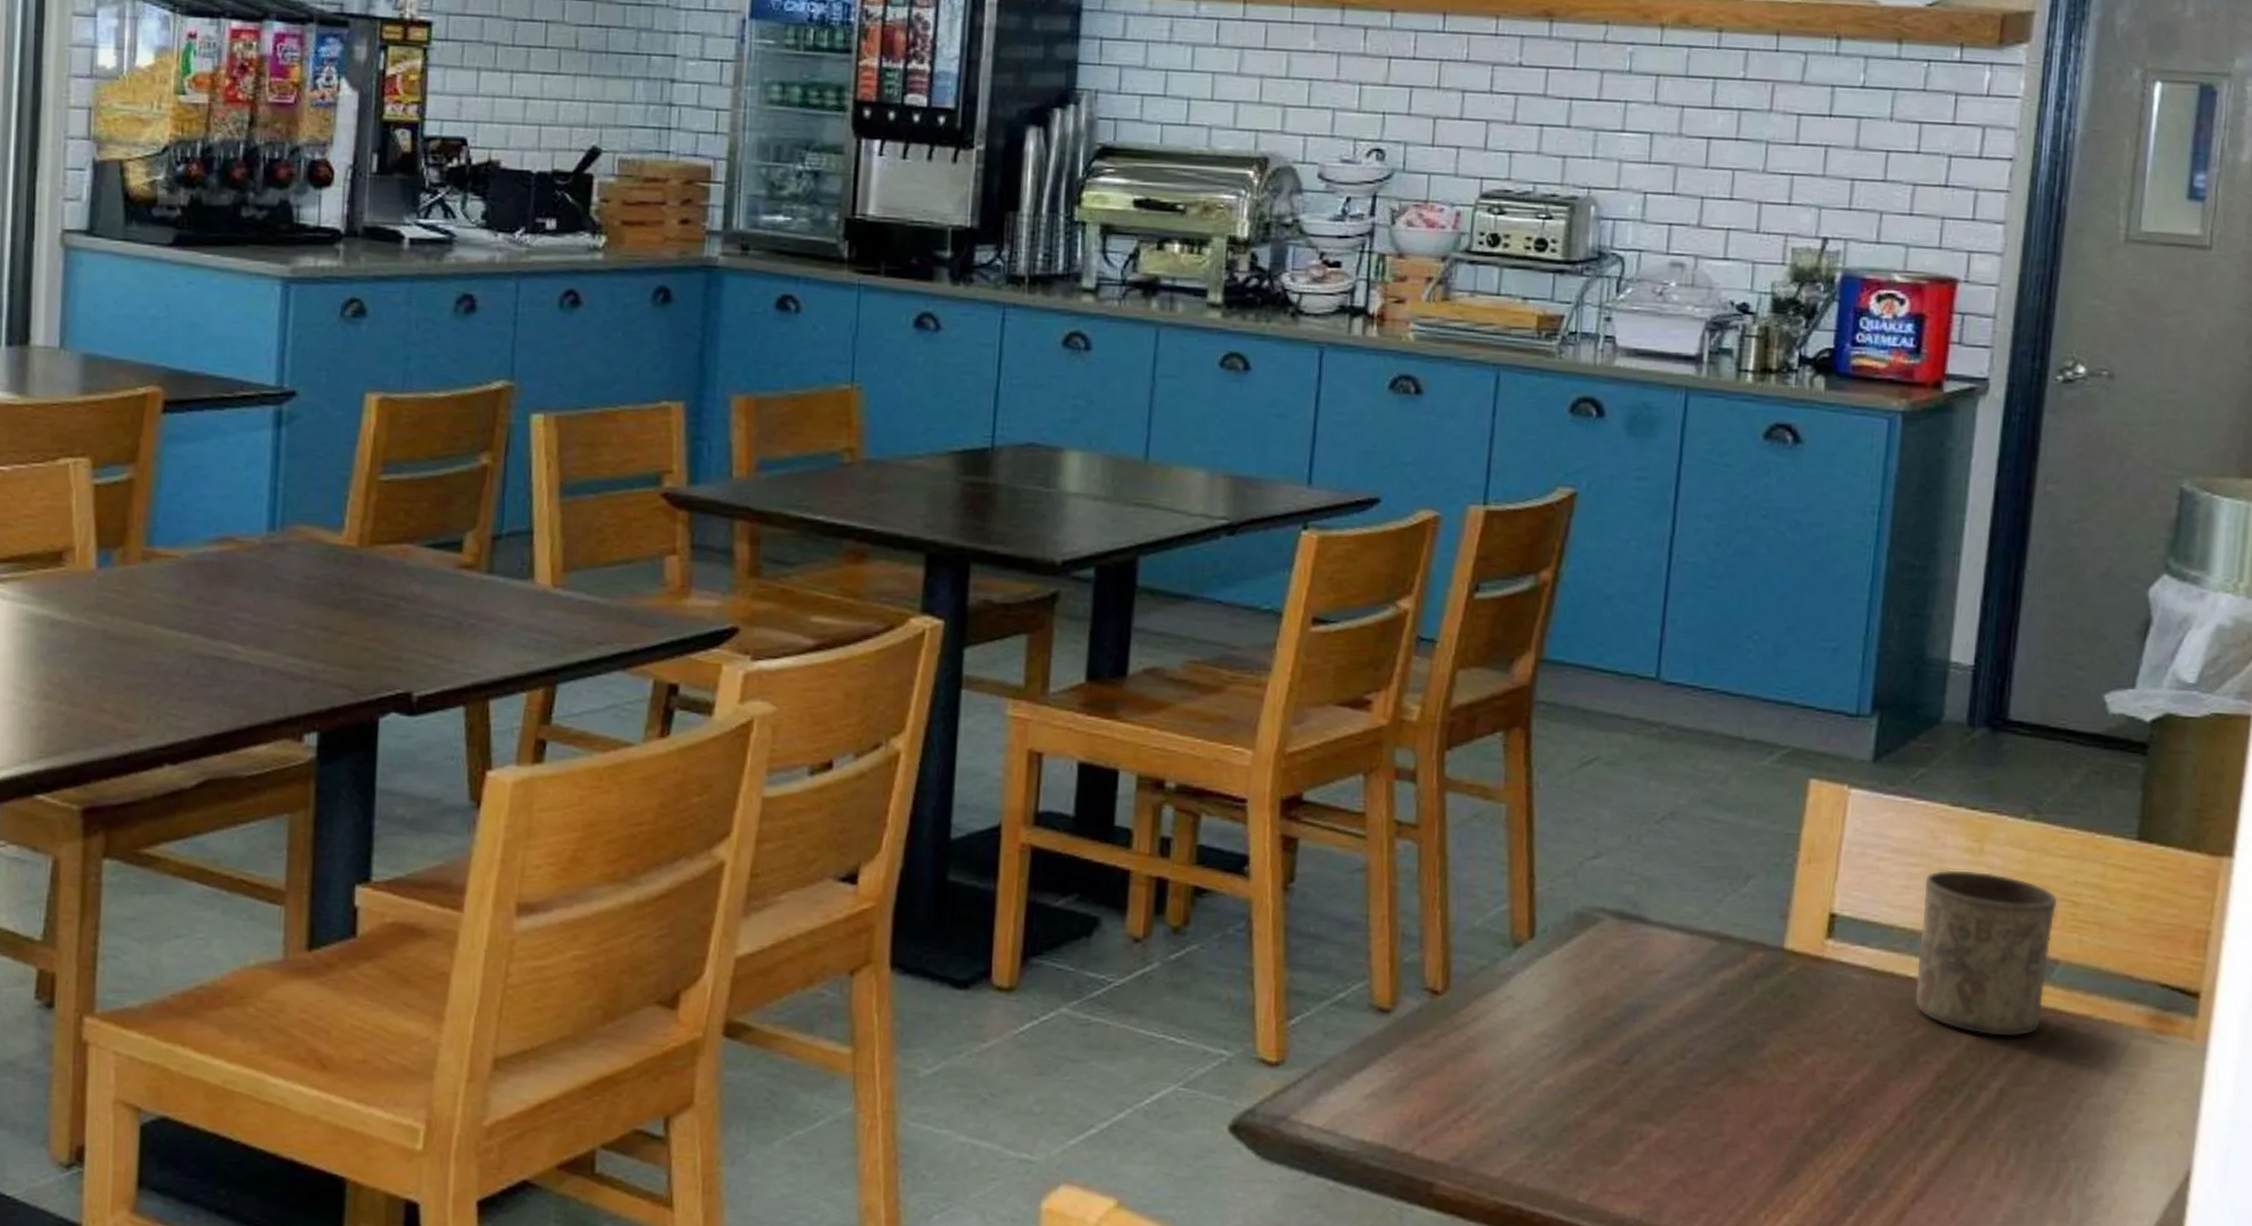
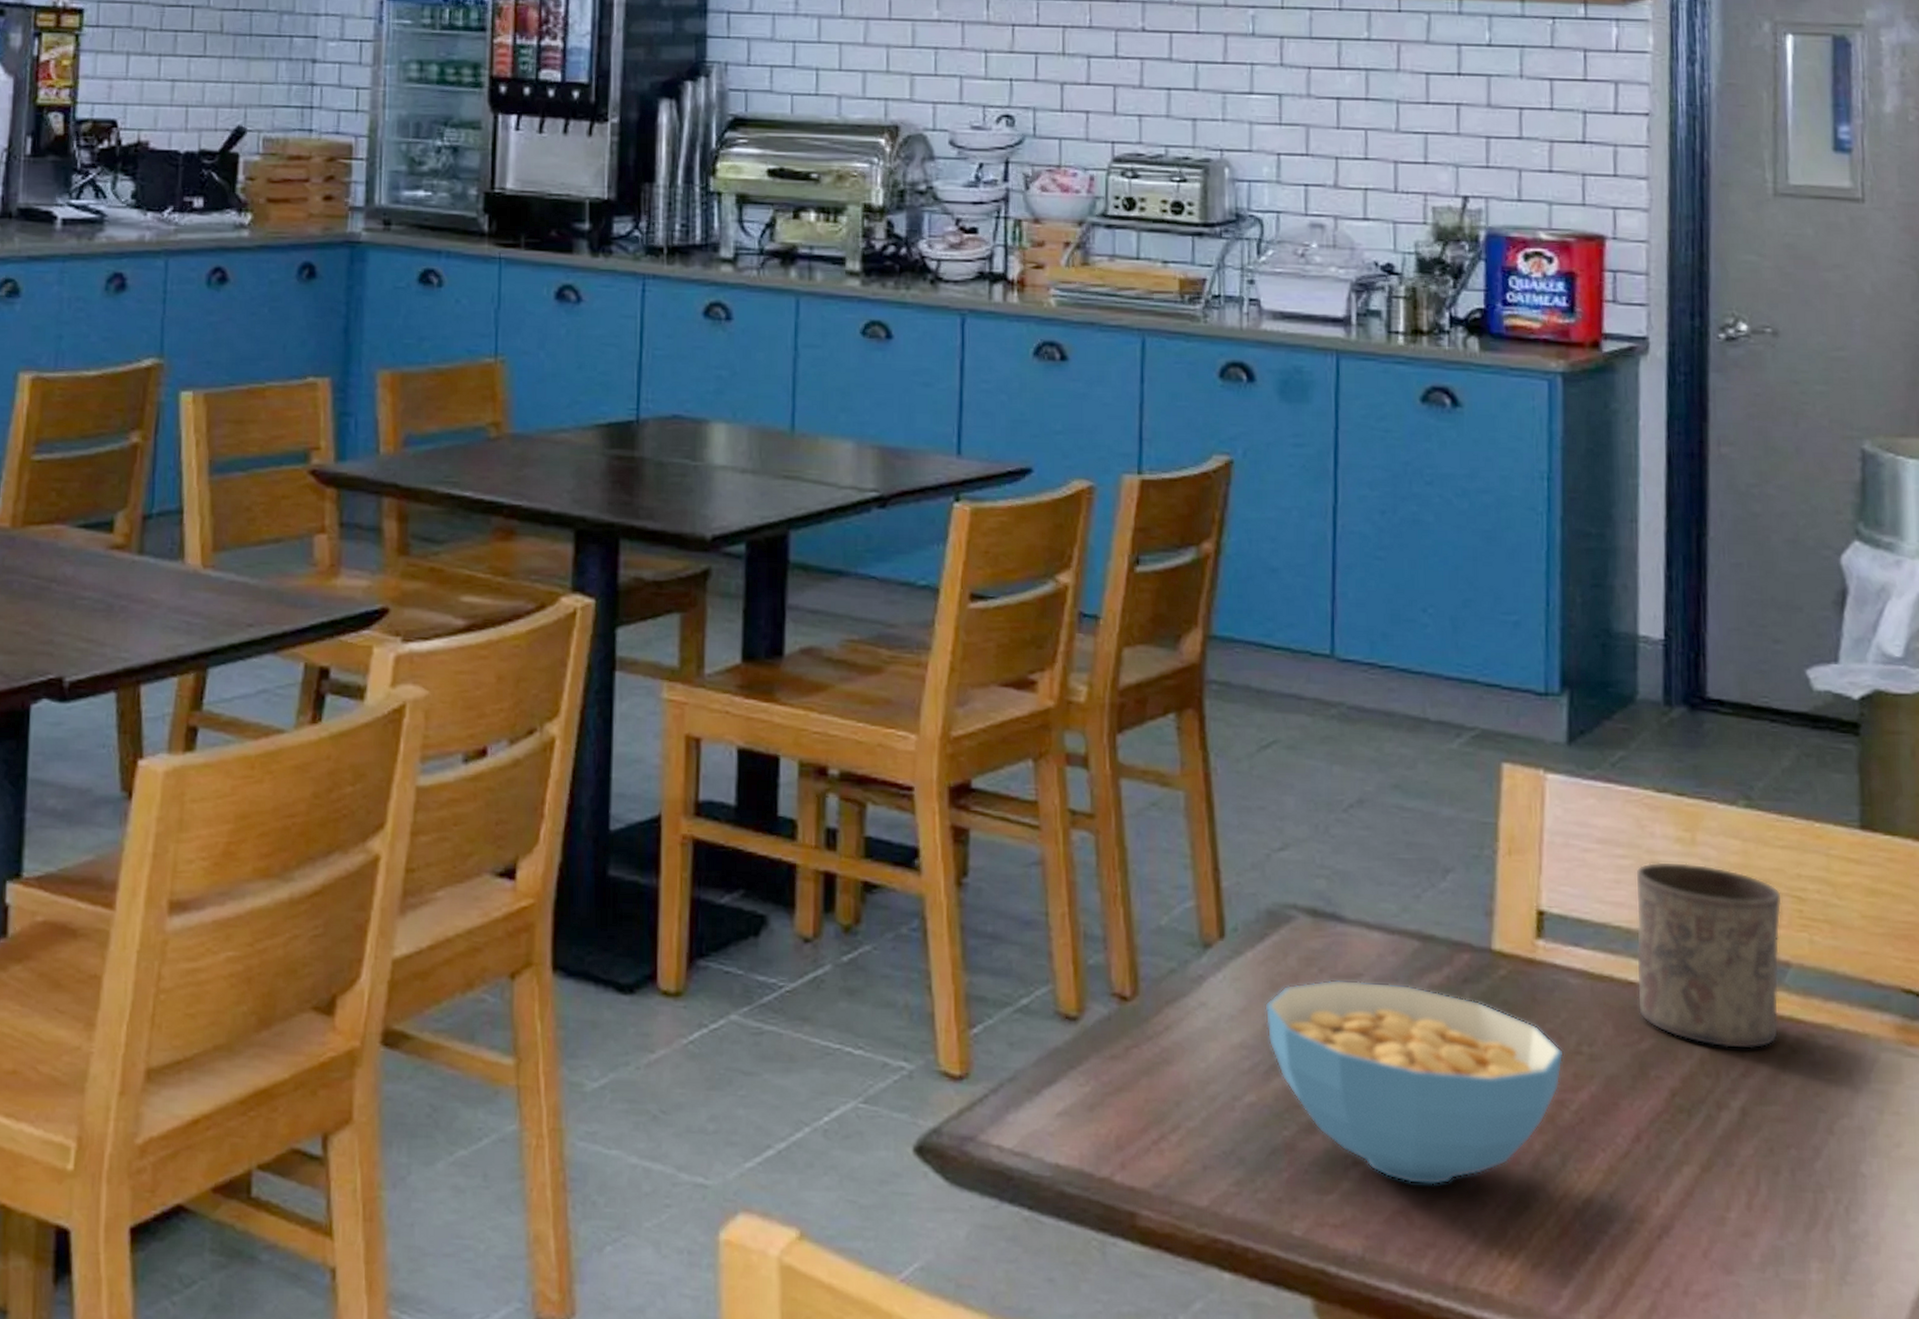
cereal bowl: none [1567,975,1841,1158] -> present [1265,979,1564,1185]

